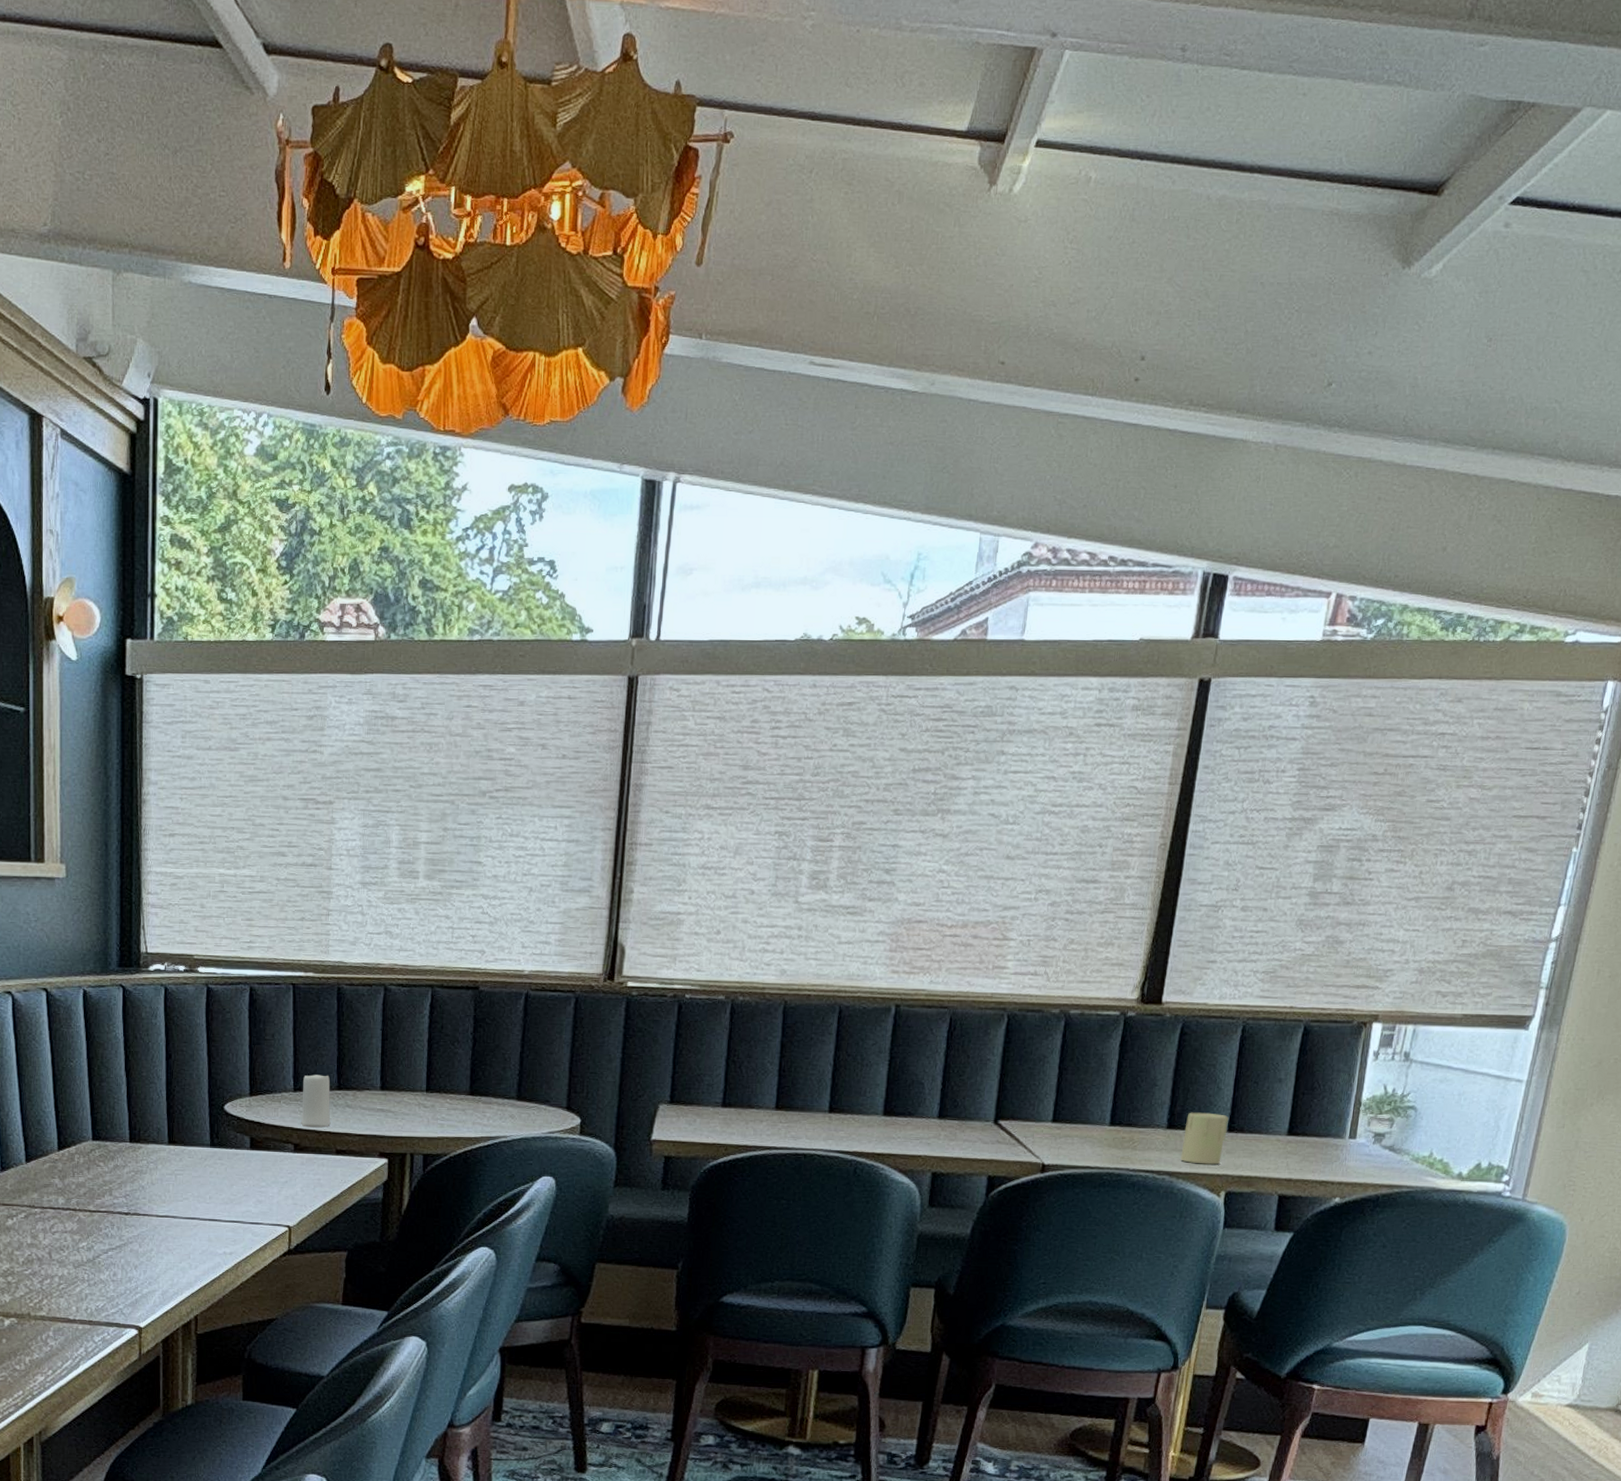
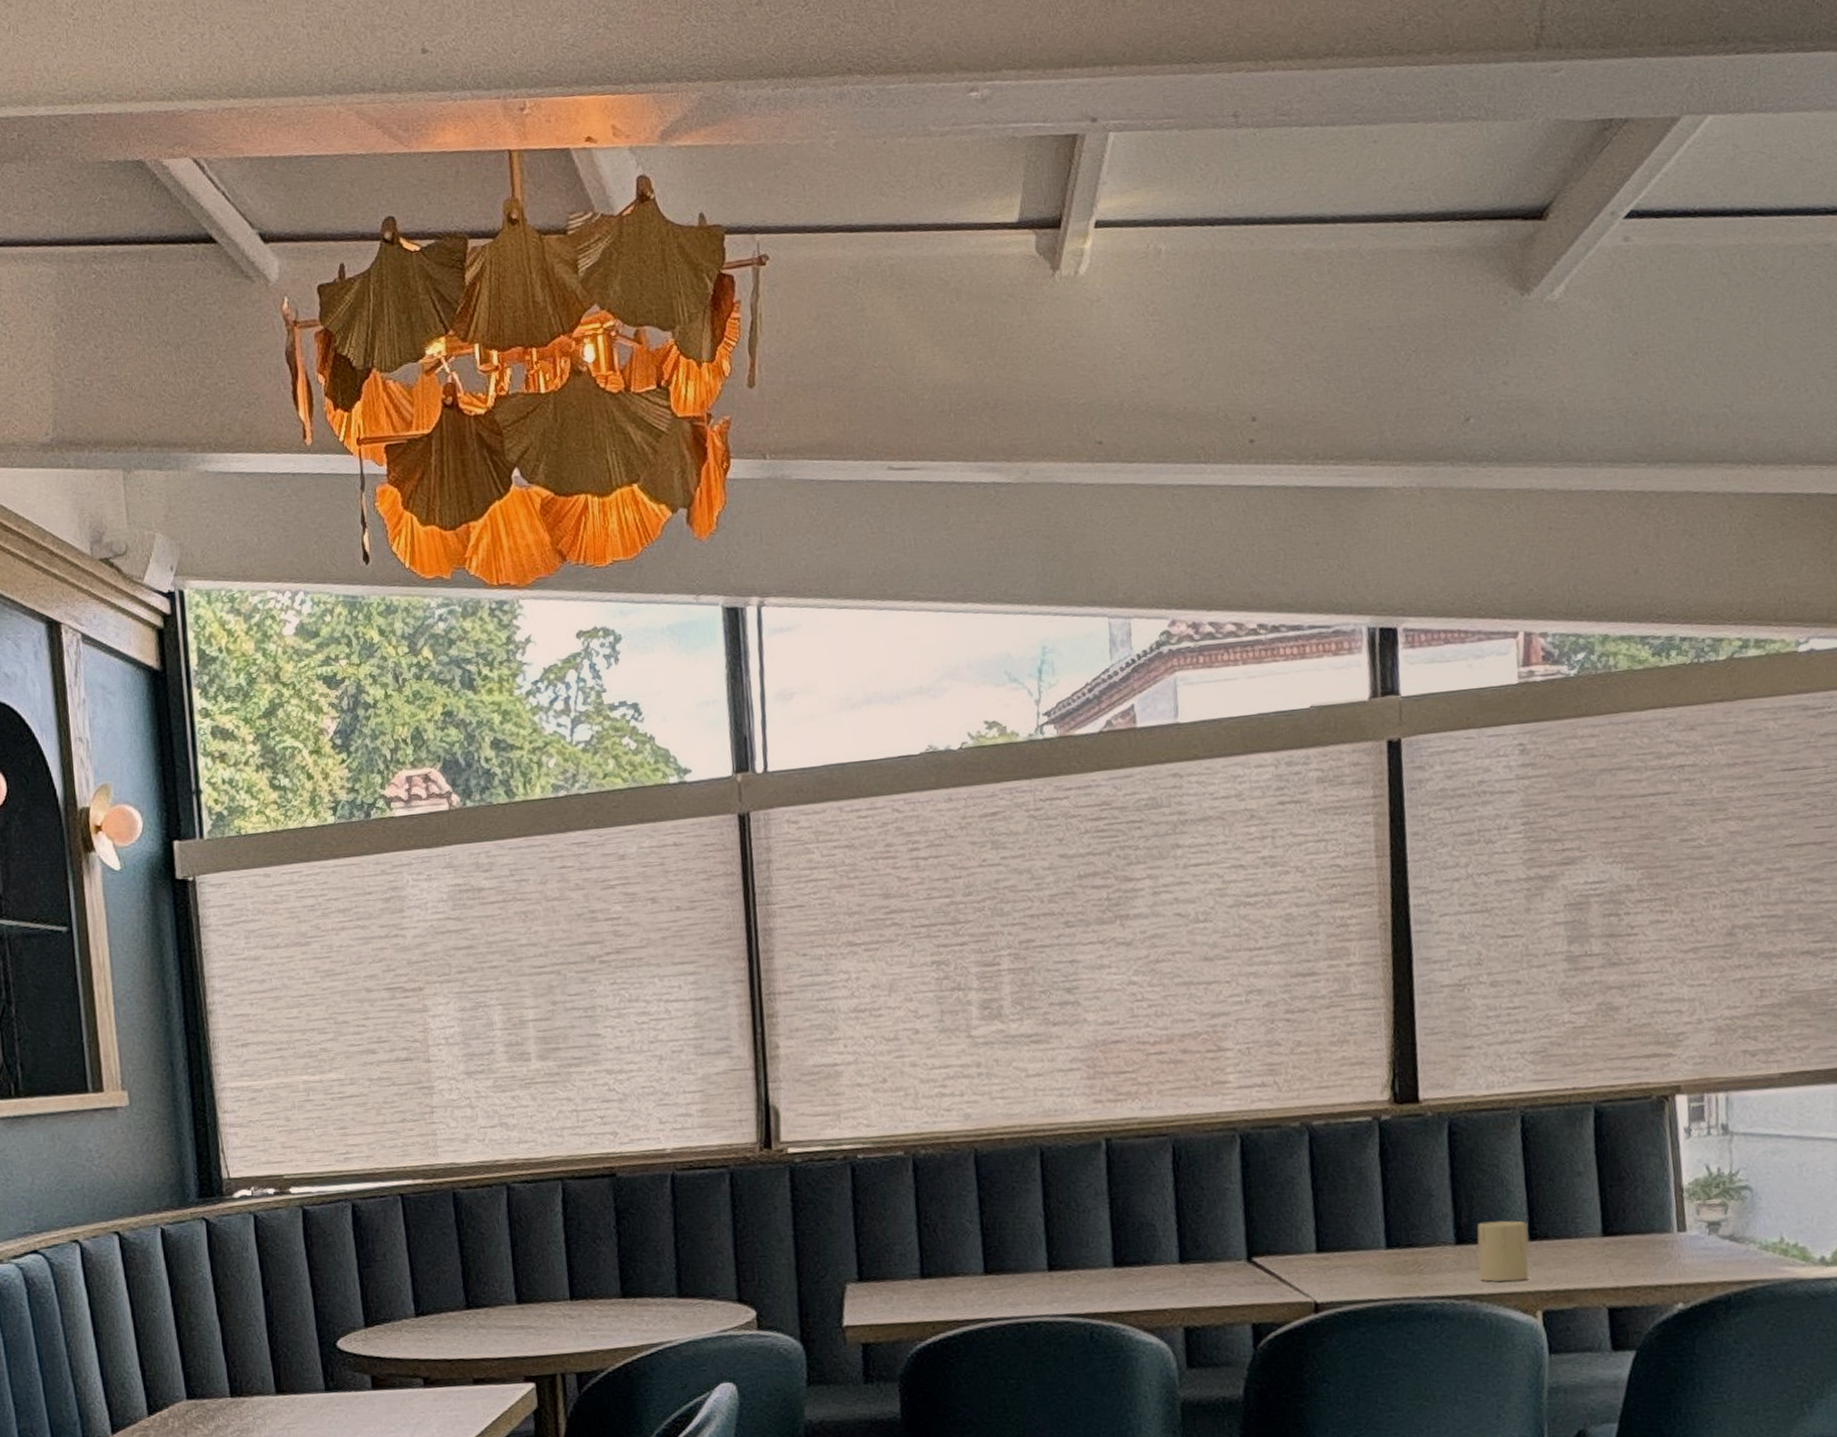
candle: present [301,1074,331,1128] -> none [425,1293,463,1357]

